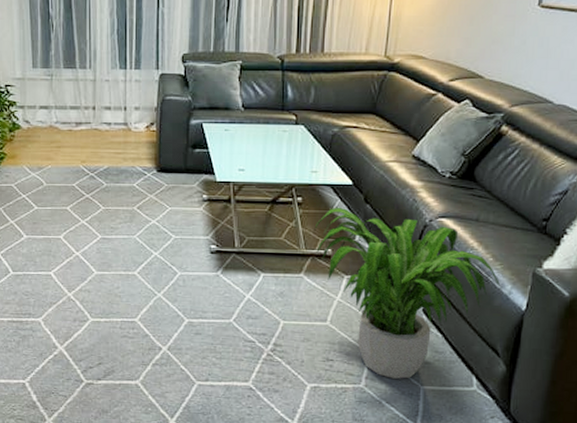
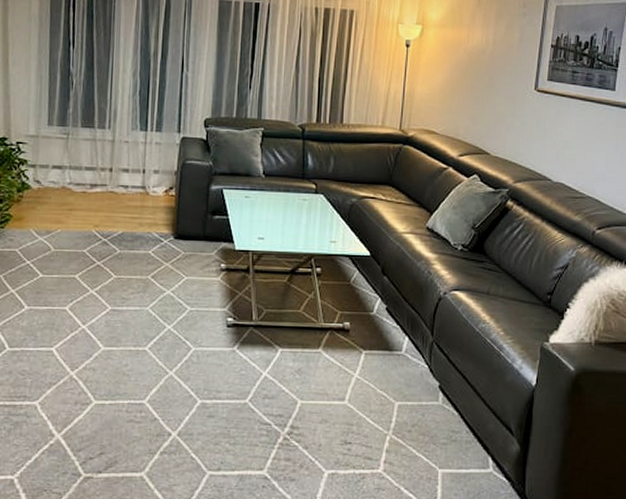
potted plant: present [313,208,500,379] -> none [331,279,511,462]

